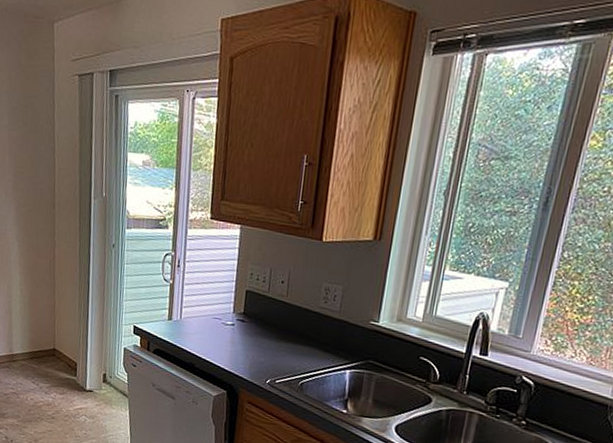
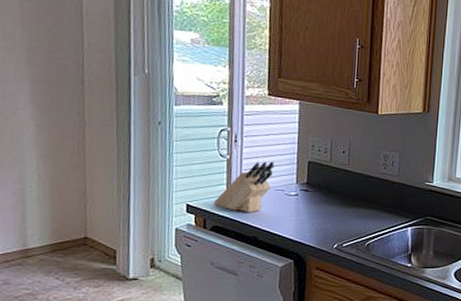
knife block: none [156,288,214,339] -> present [213,161,275,212]

